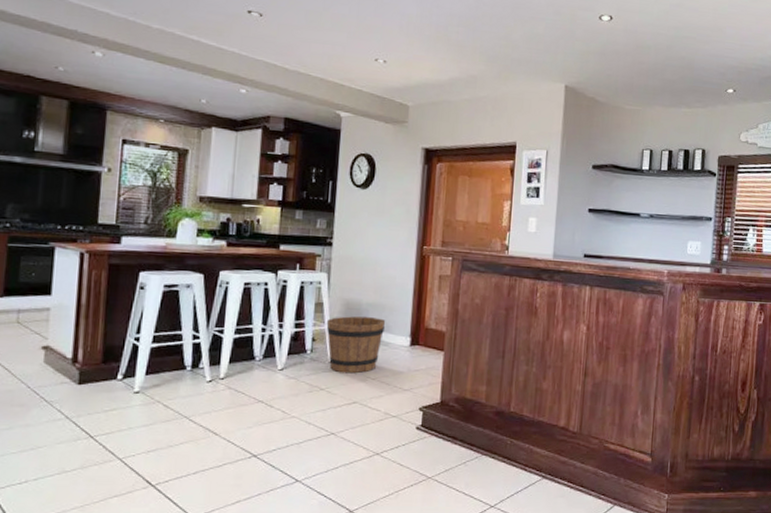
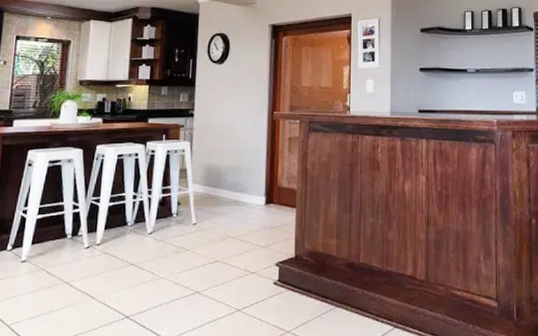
bucket: present [326,316,386,374] -> none [190,180,243,234]

